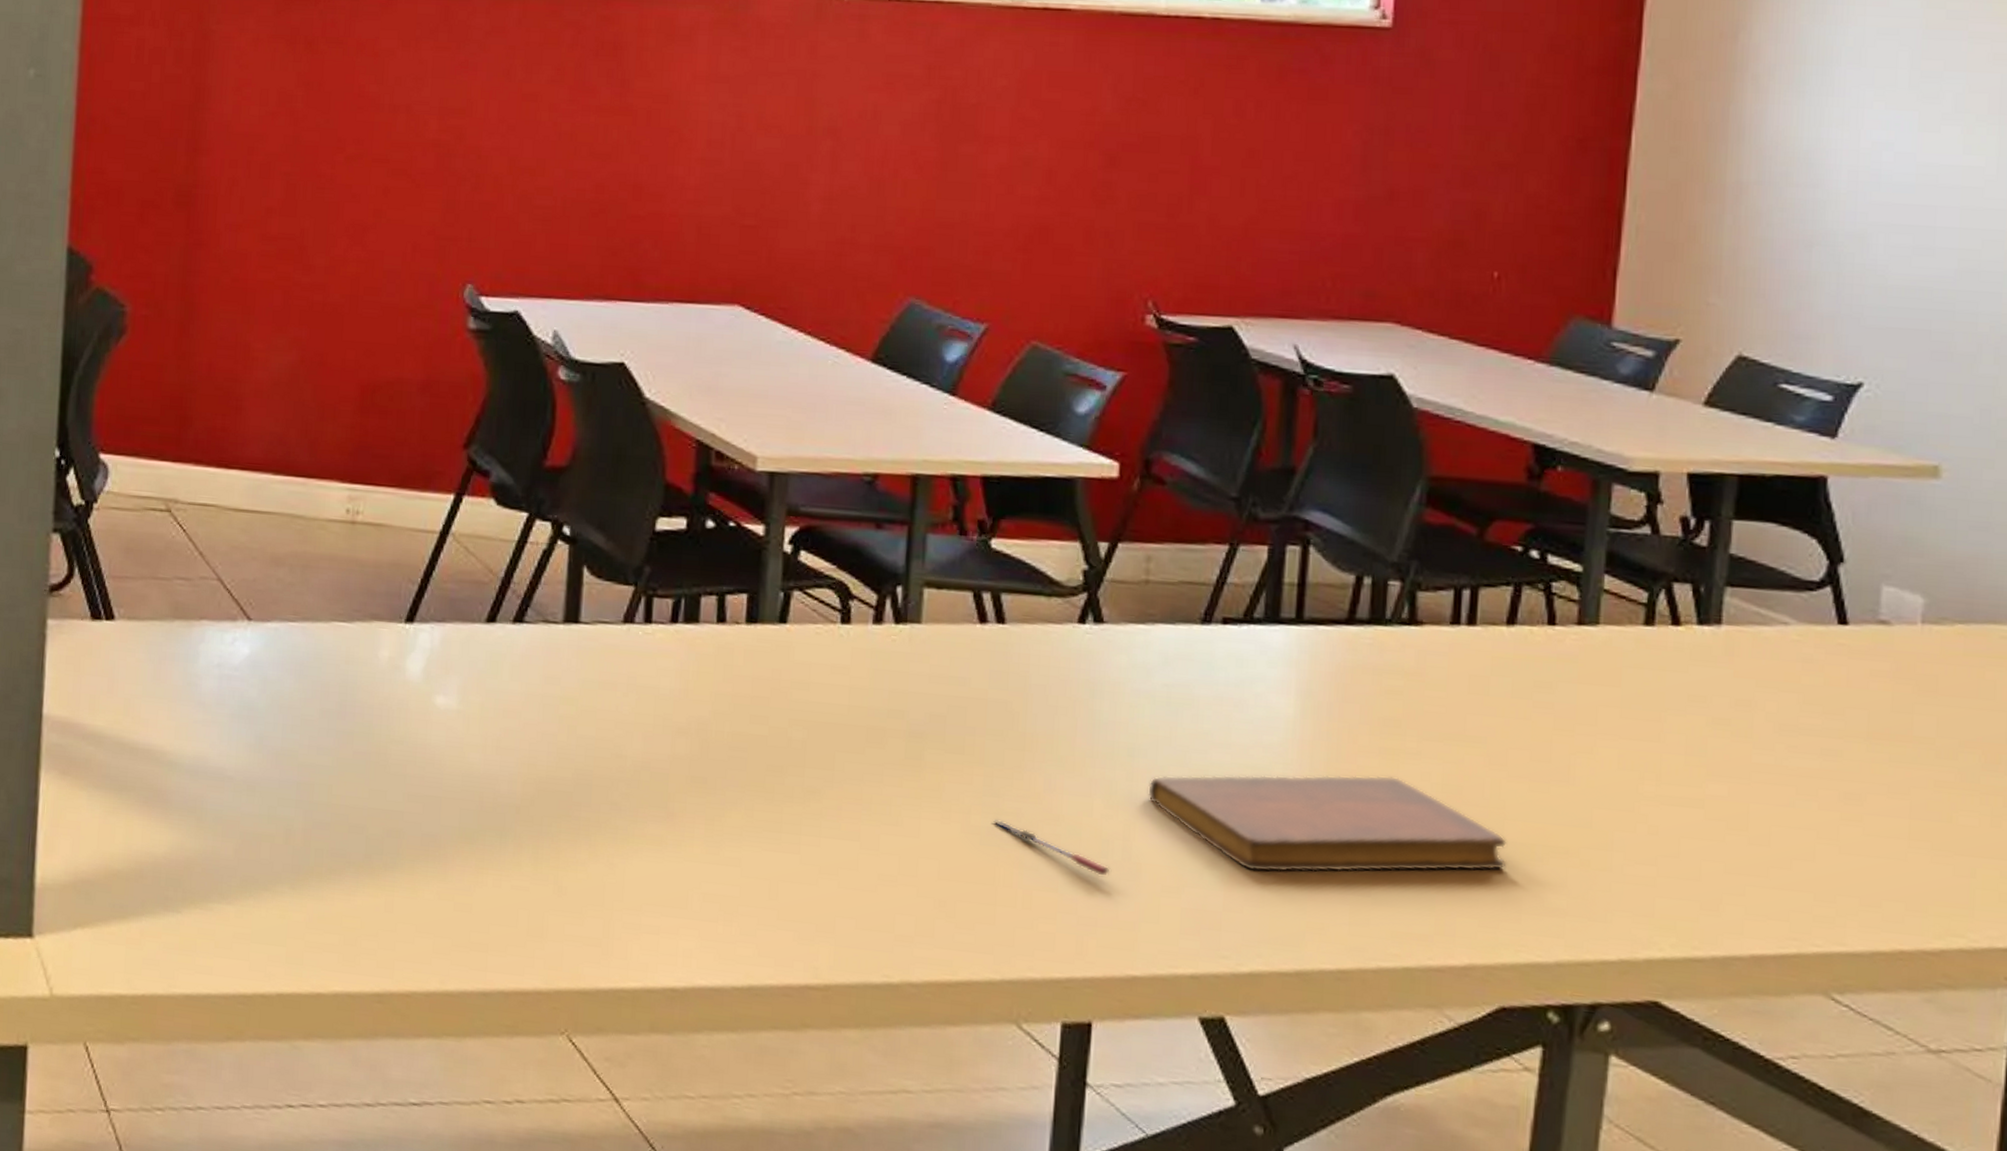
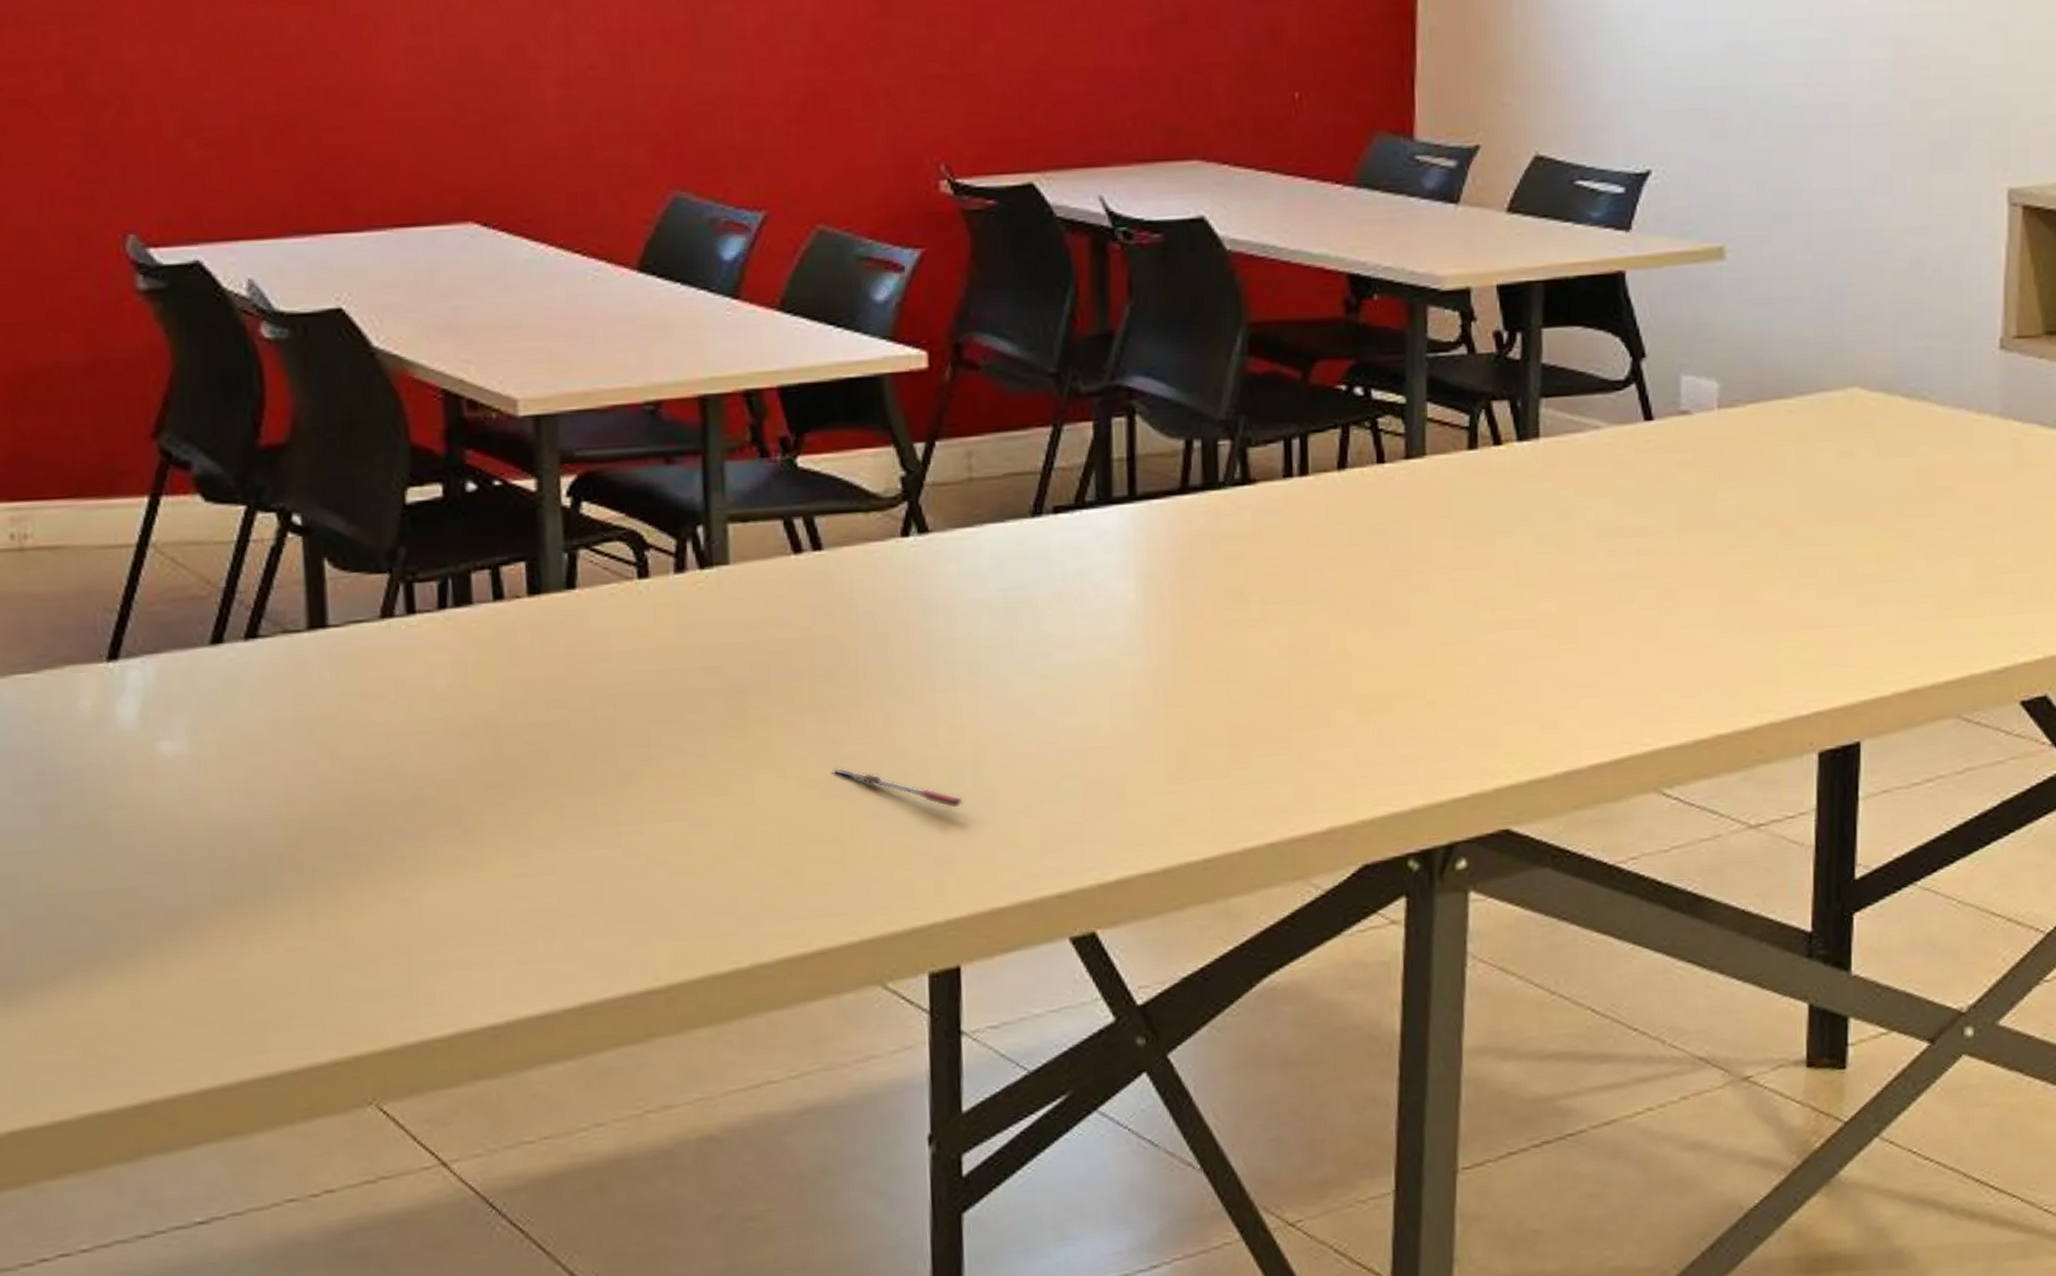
notebook: present [1148,774,1507,872] -> none [994,647,1358,773]

